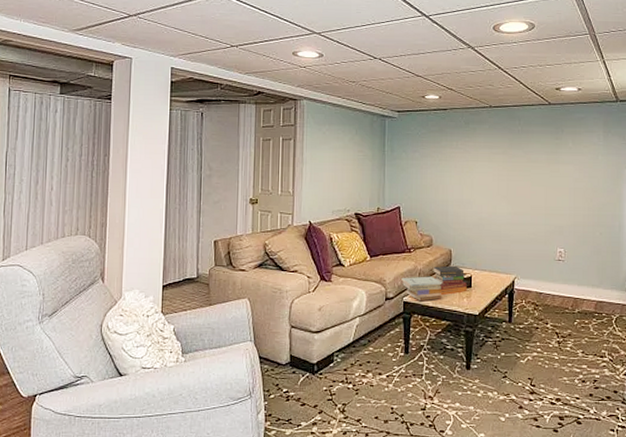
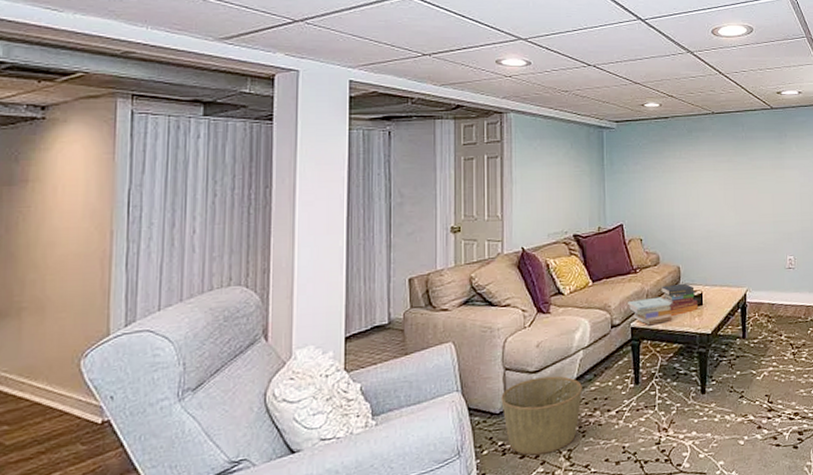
basket: none [287,337,357,405] -> present [501,376,582,456]

